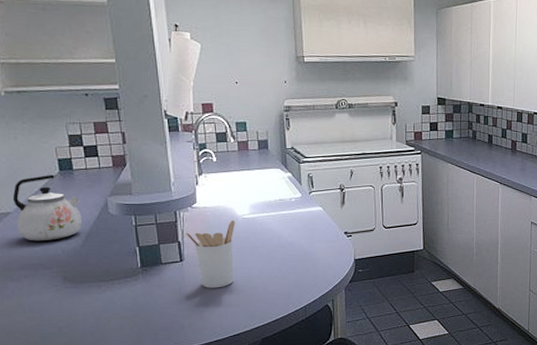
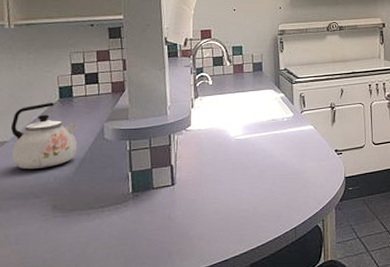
utensil holder: present [185,220,235,288] -> none [178,141,228,212]

